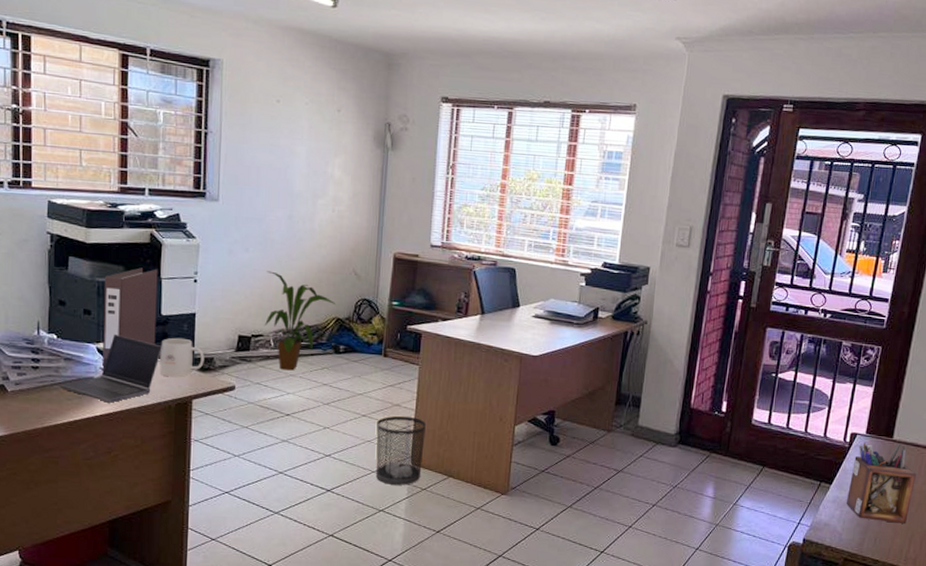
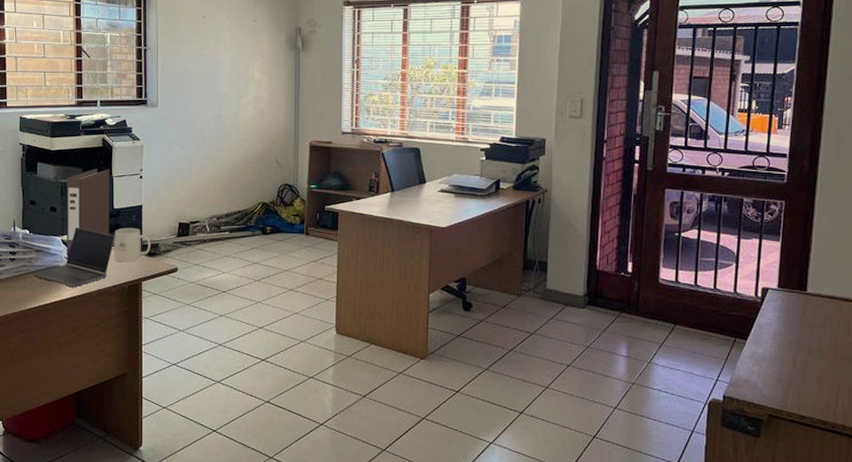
house plant: present [264,271,335,371] -> none [200,164,261,252]
waste bin: present [375,415,426,485] -> none [302,288,347,353]
desk organizer: present [846,442,917,524] -> none [765,296,837,378]

